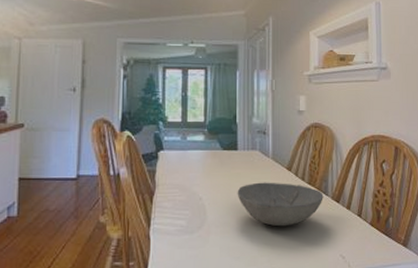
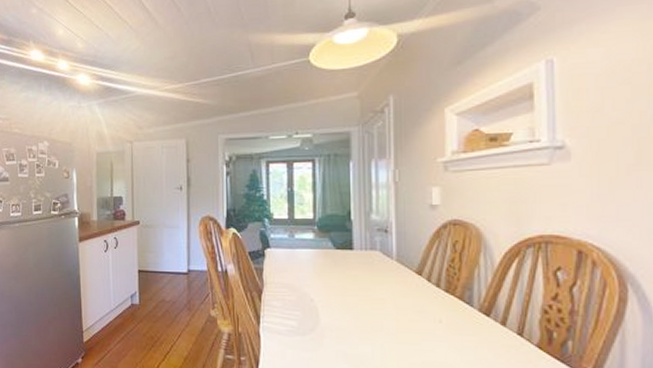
bowl: present [237,182,323,227] -> none [354,286,467,338]

